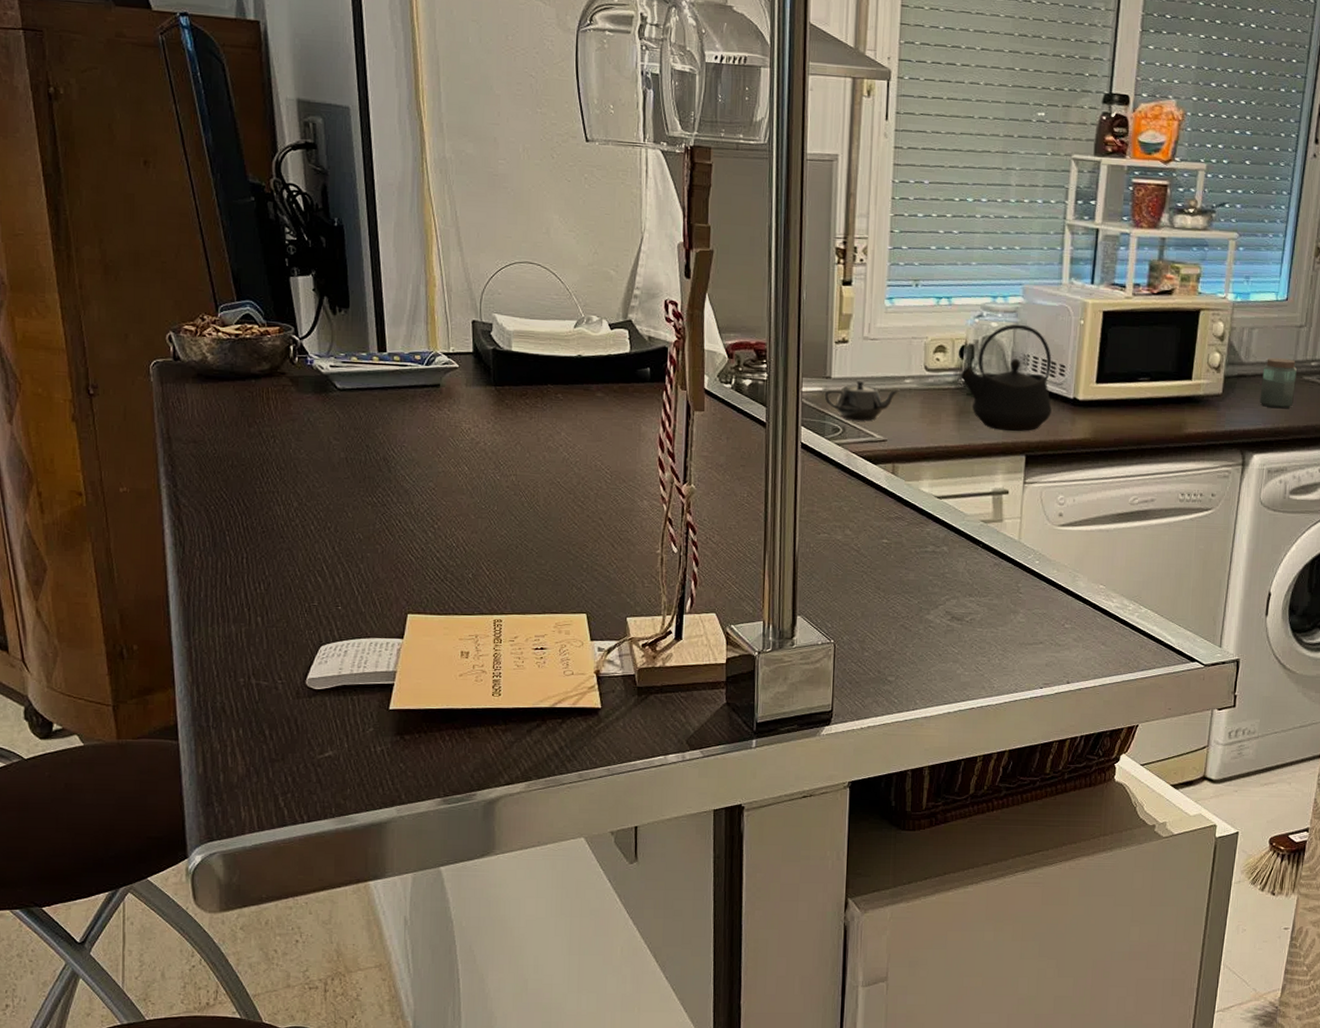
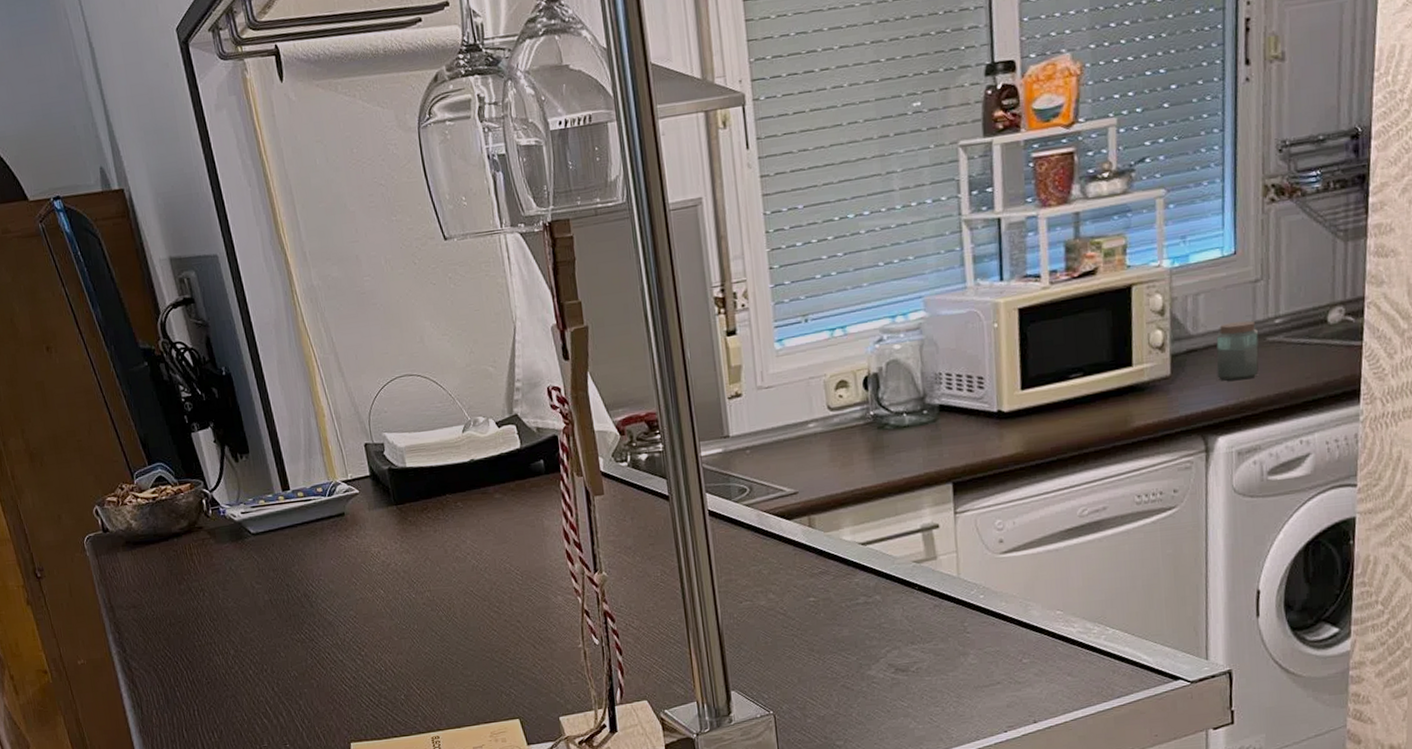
teapot: present [824,380,901,420] -> none [725,433,805,477]
kettle: present [960,324,1052,431] -> none [867,340,975,461]

